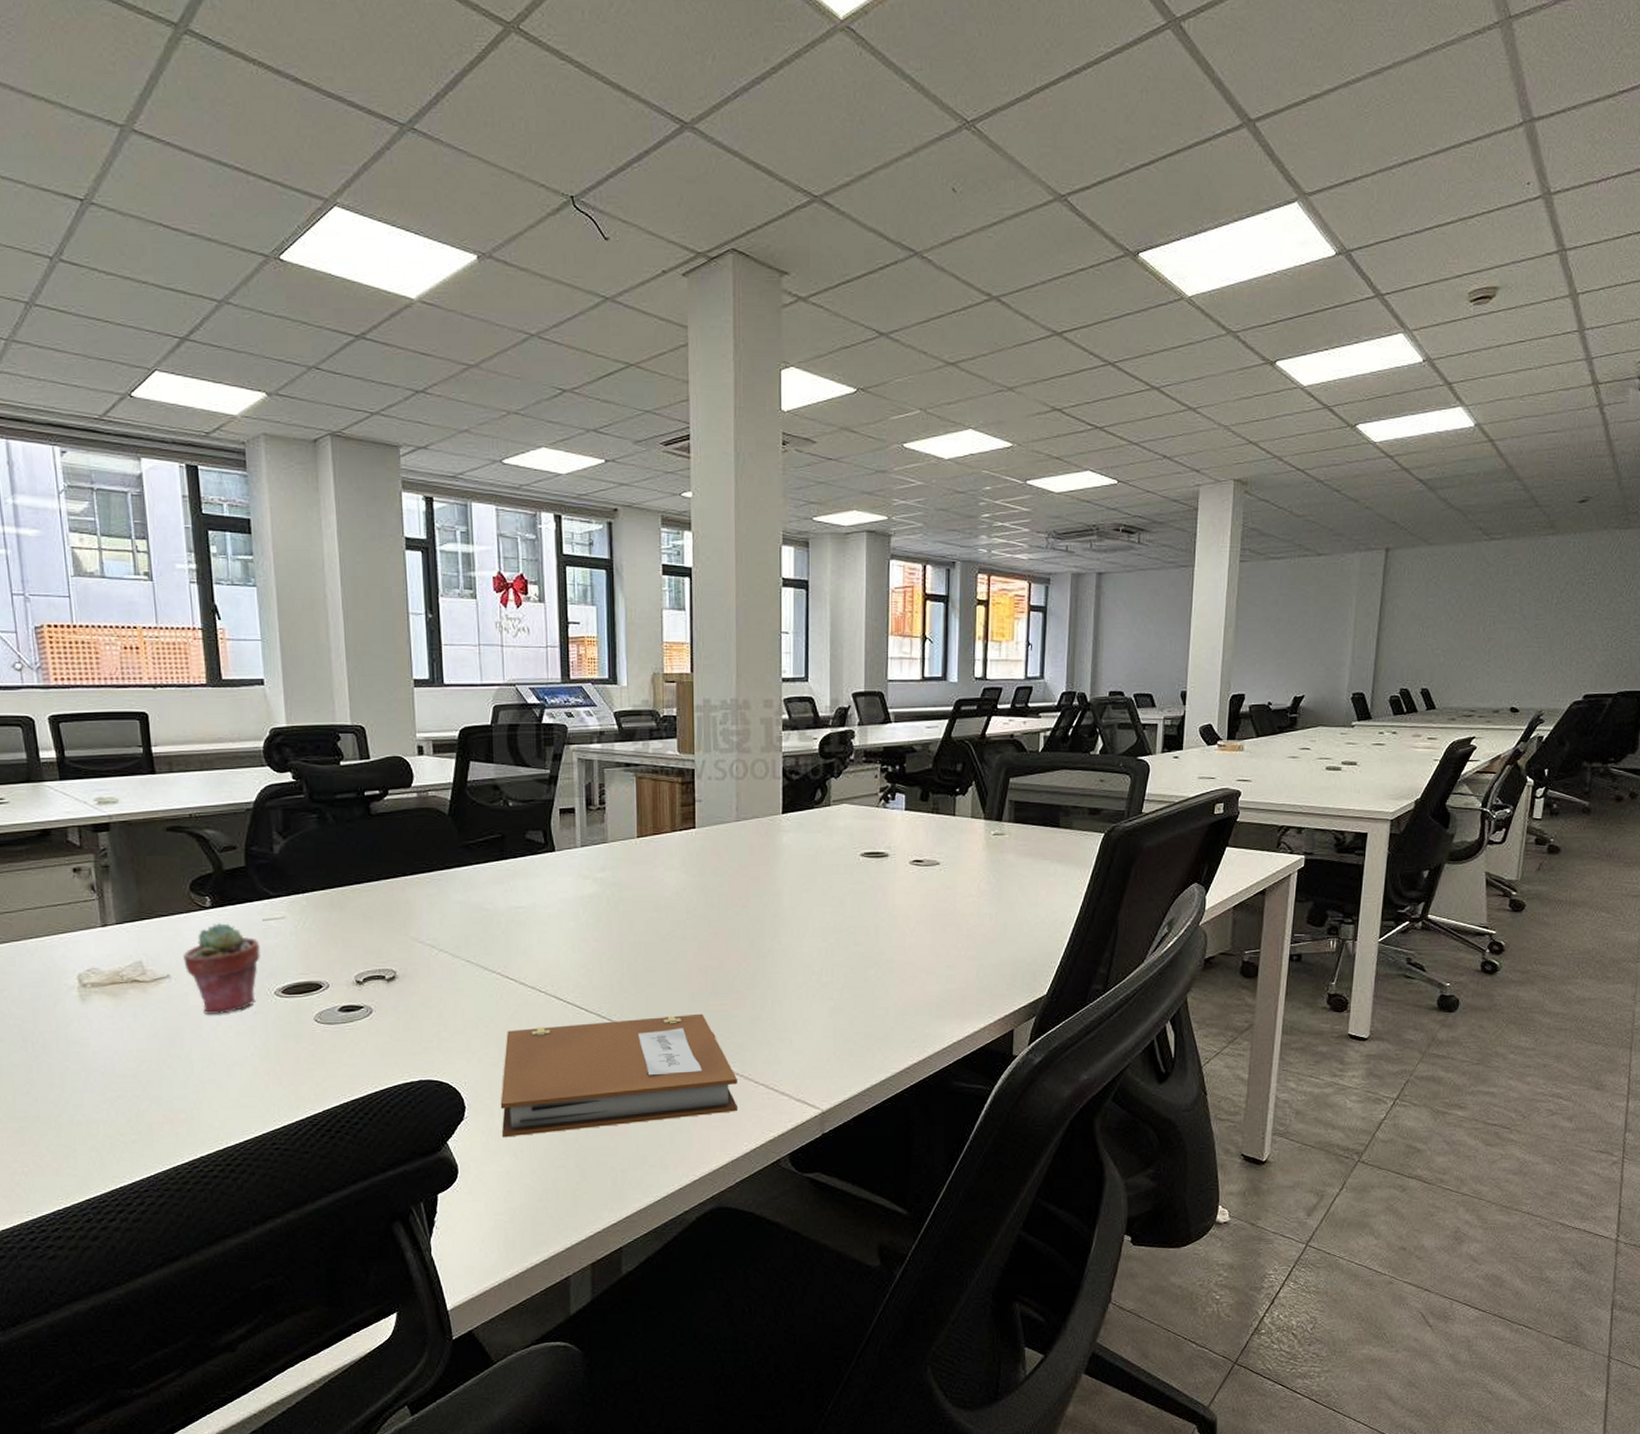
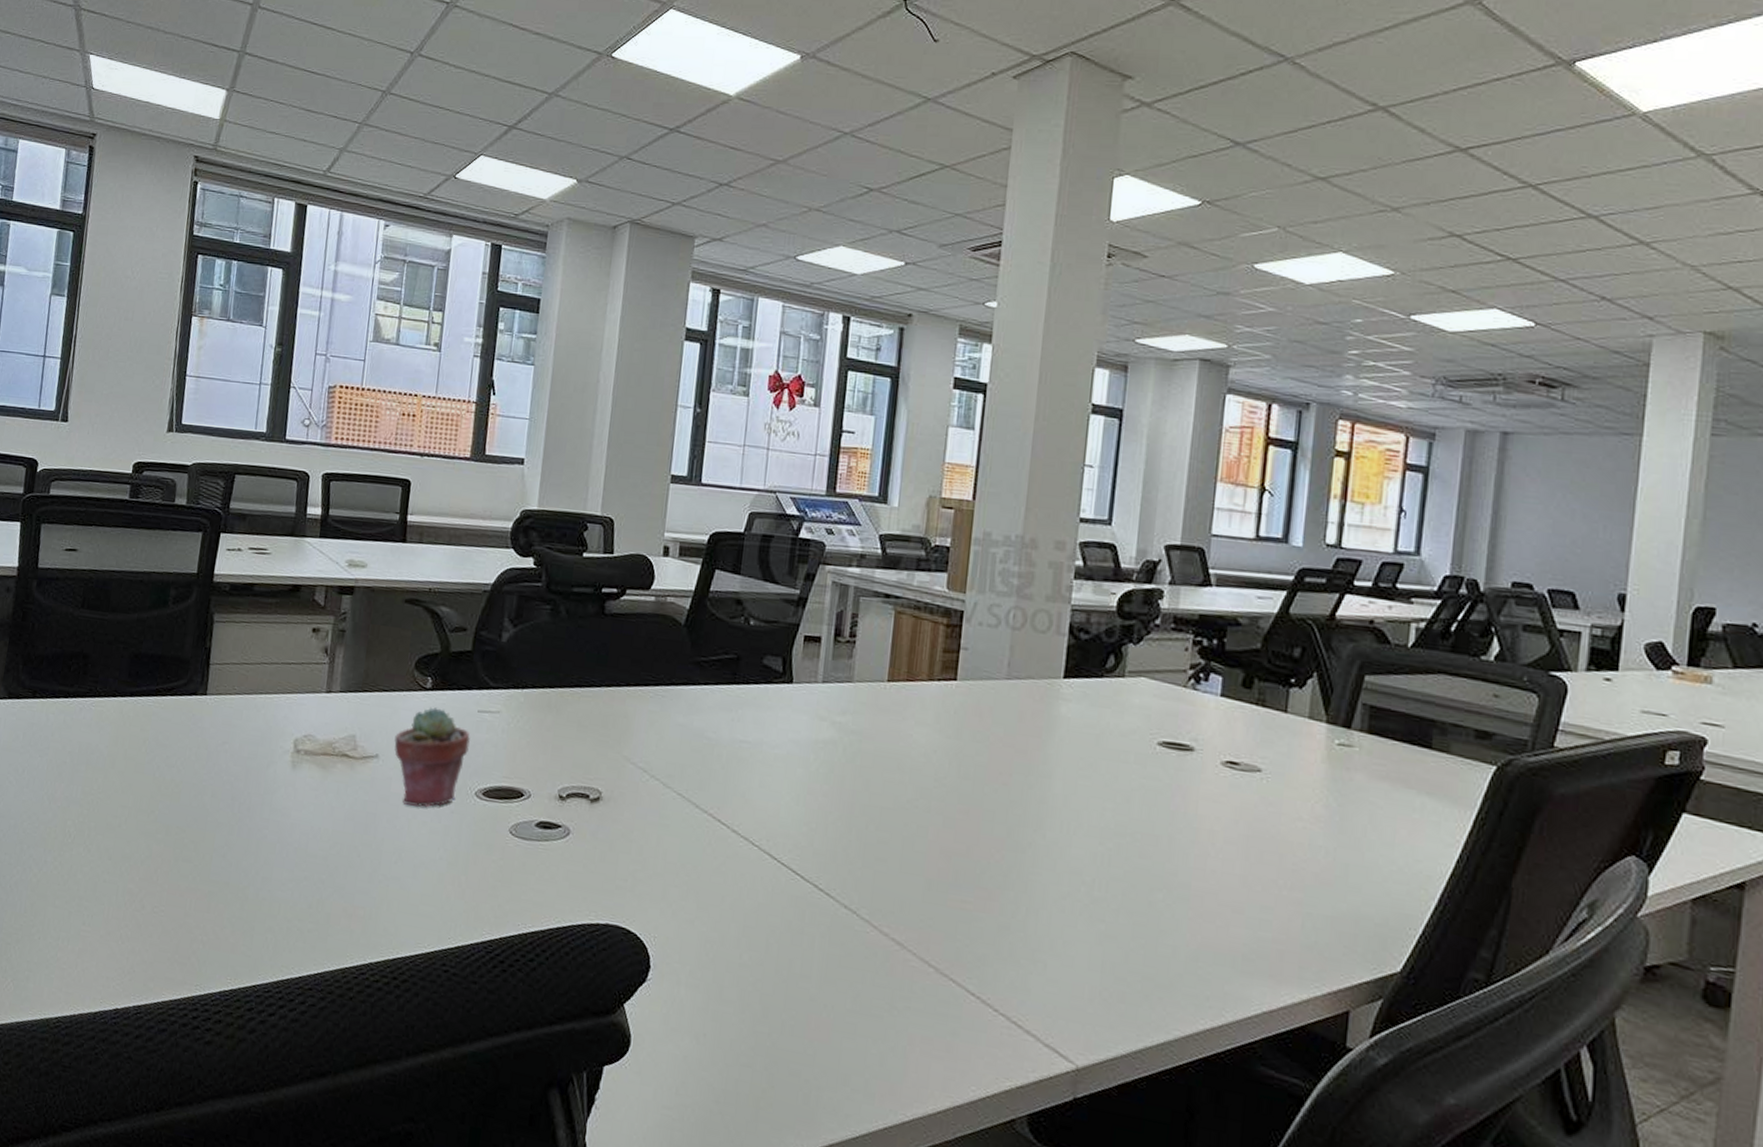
notebook: present [500,1013,737,1138] -> none [686,884,972,1043]

